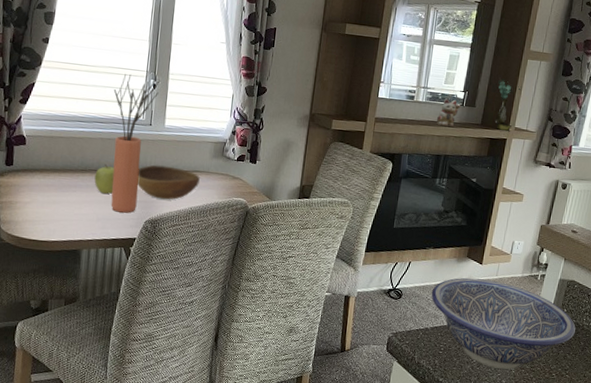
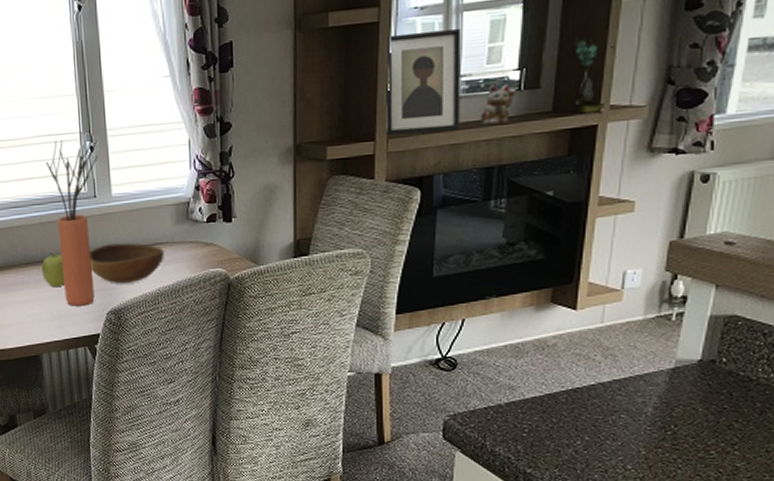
picture frame: none [373,49,431,125] -> present [385,29,461,136]
decorative bowl: present [431,277,576,370] -> none [500,330,745,450]

